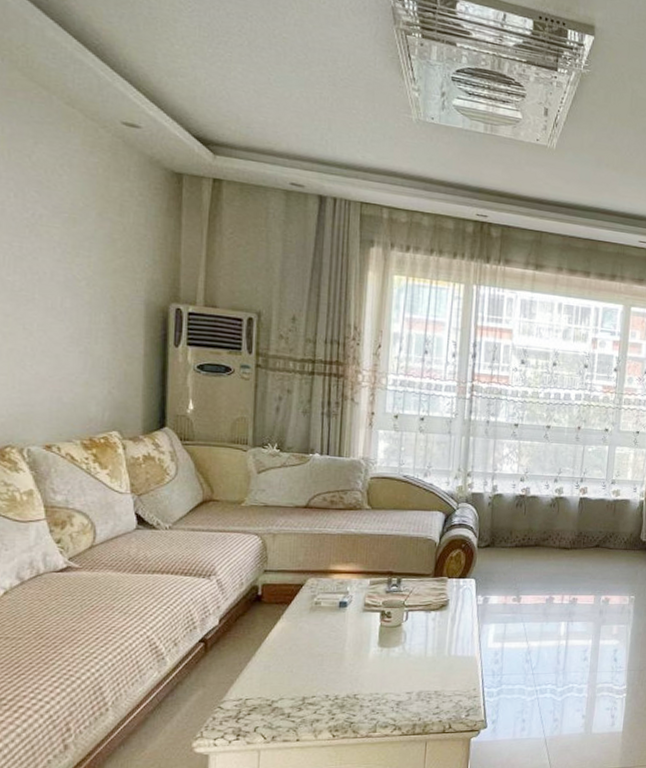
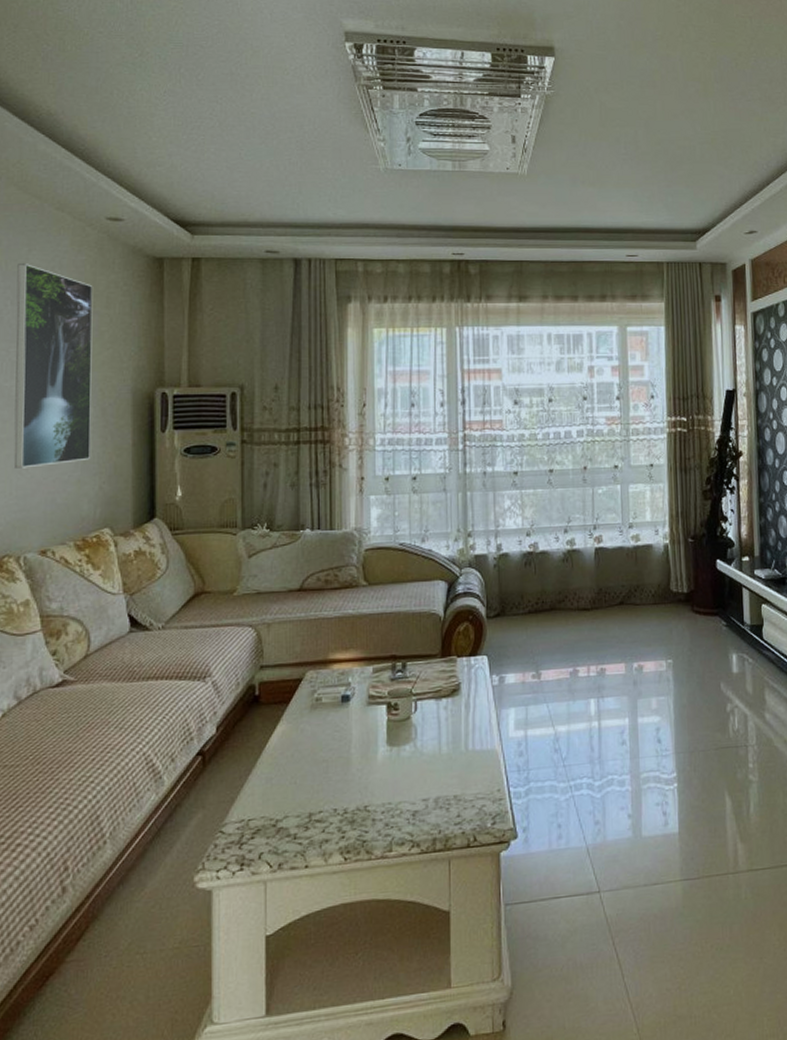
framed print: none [16,155,106,365] -> present [13,264,93,469]

